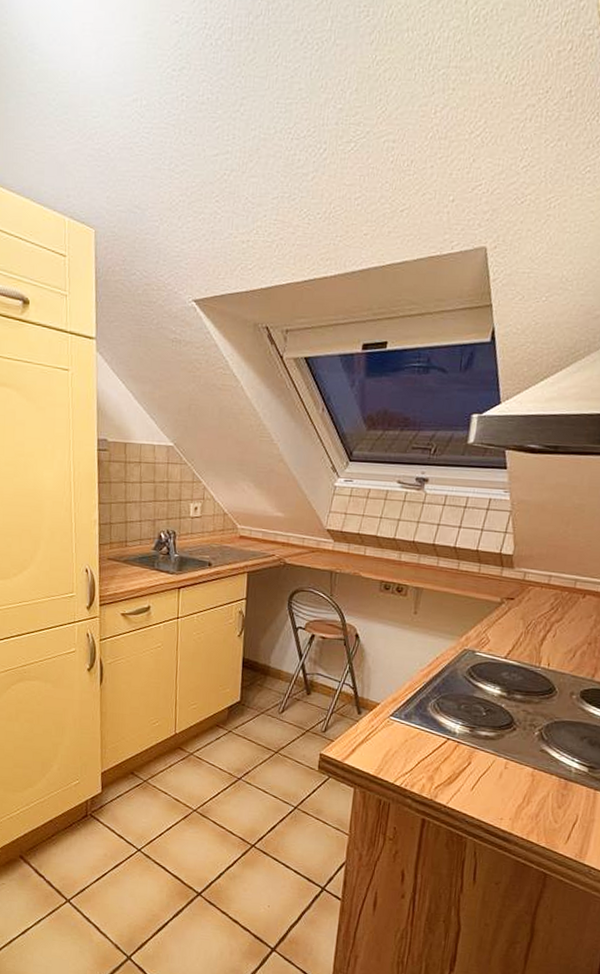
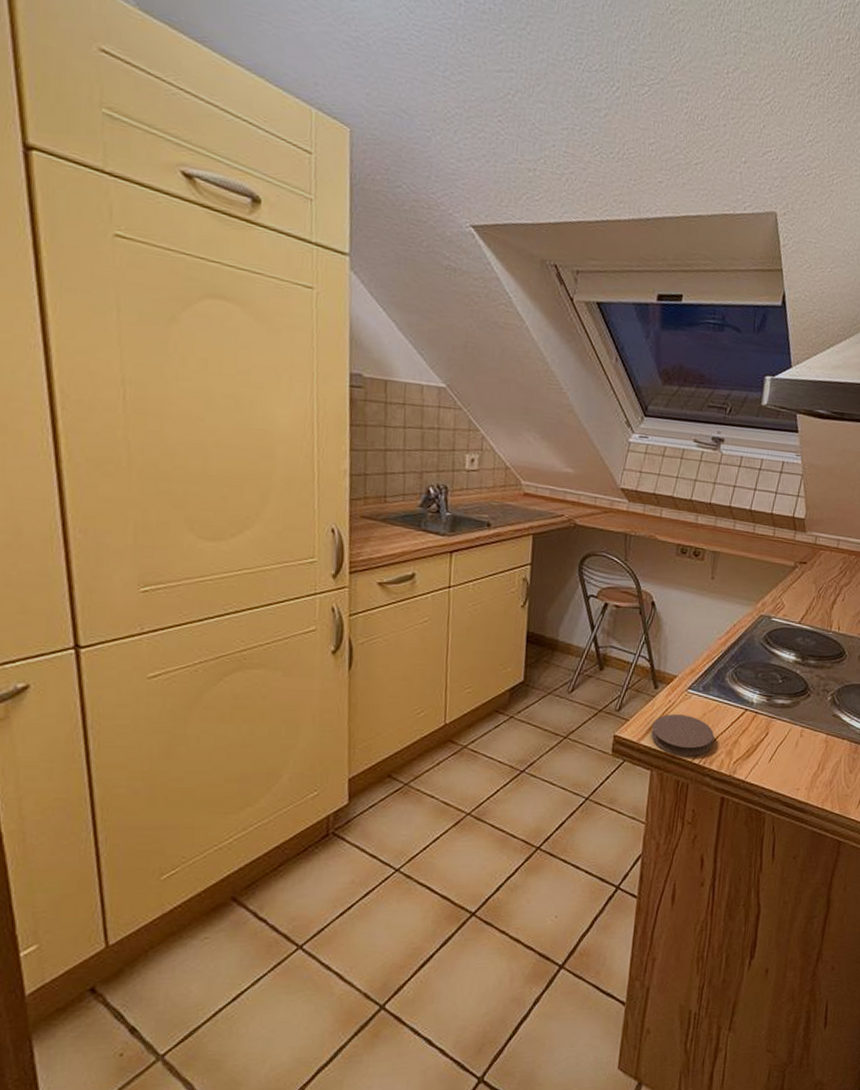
coaster: none [354,738,416,778] -> present [651,714,714,756]

